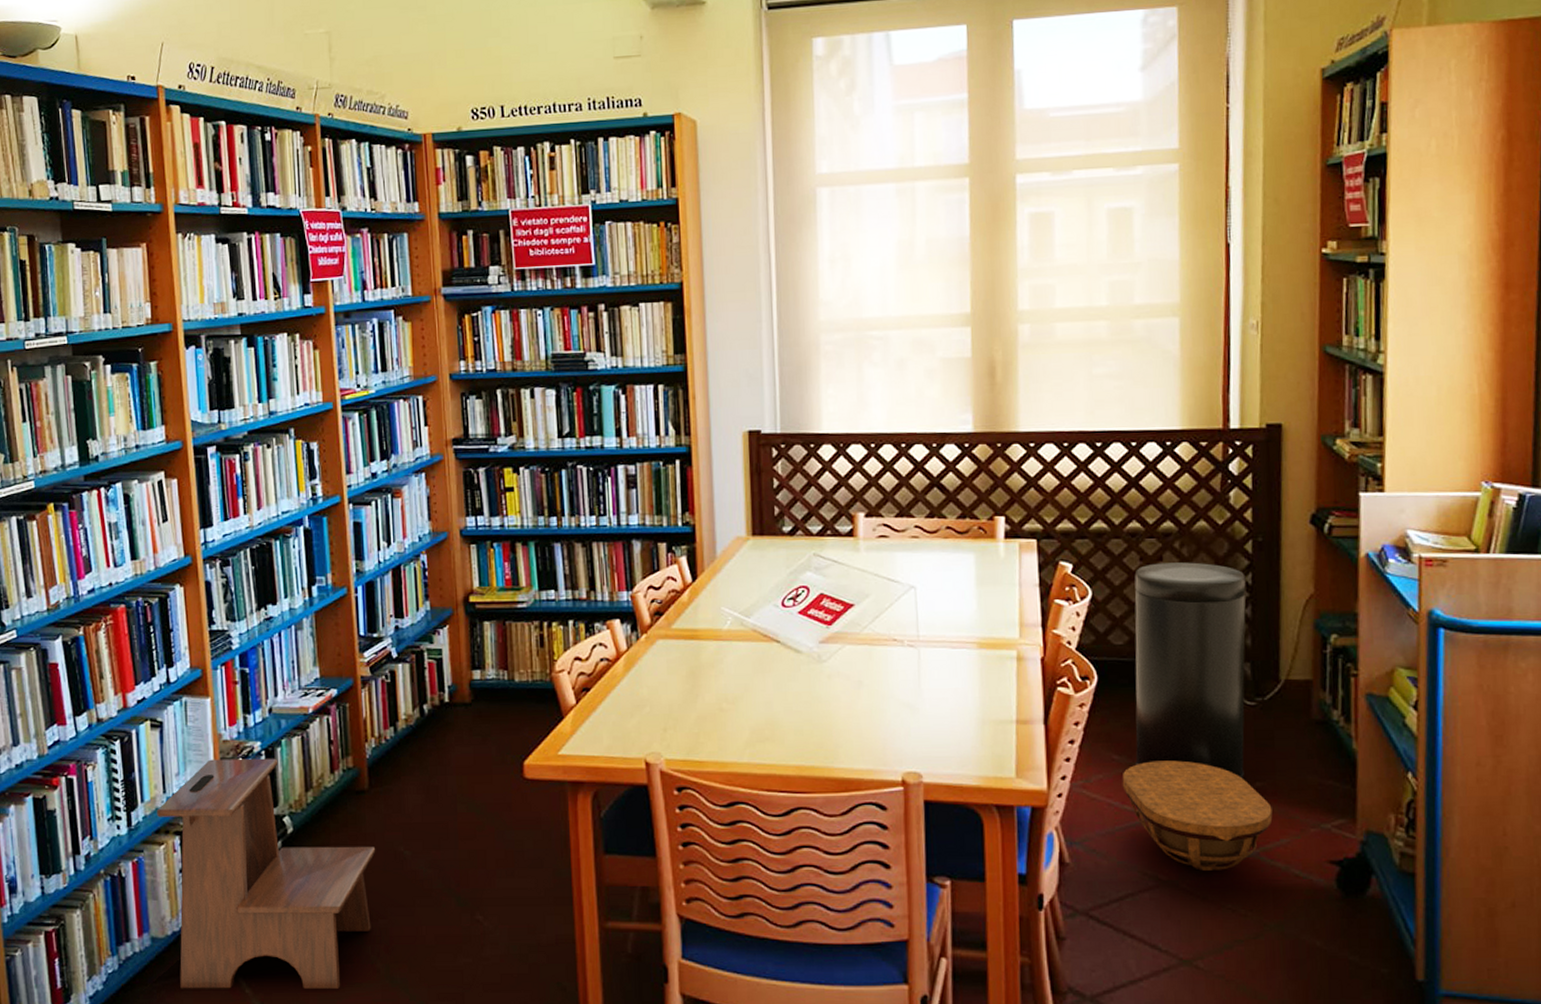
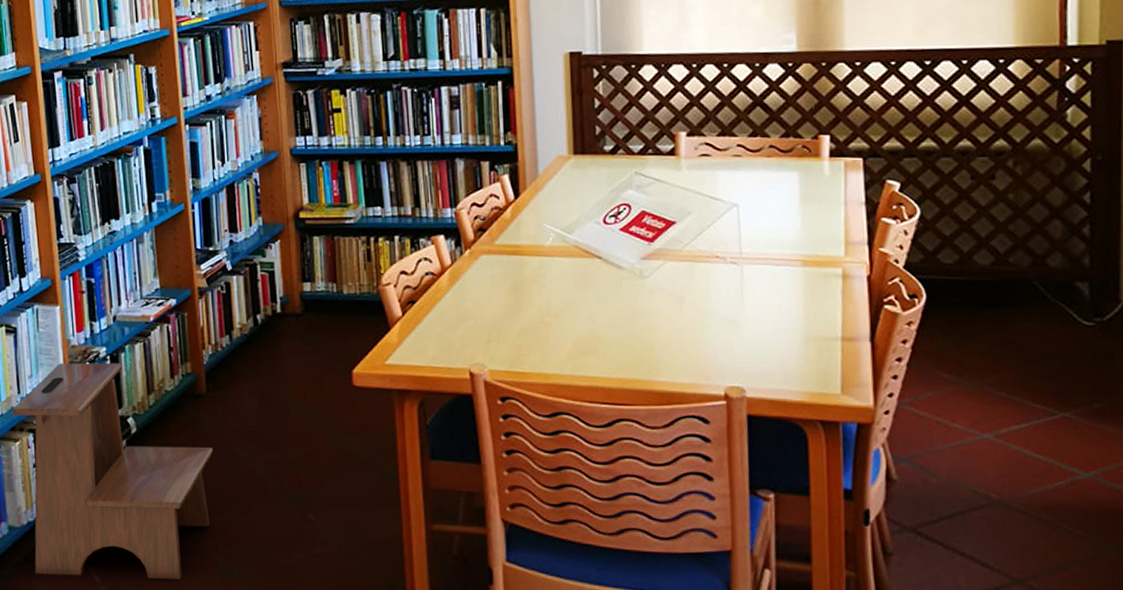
basket: present [1122,760,1273,871] -> none [952,380,1112,491]
pedal bin: present [1134,562,1246,779] -> none [965,181,1084,399]

